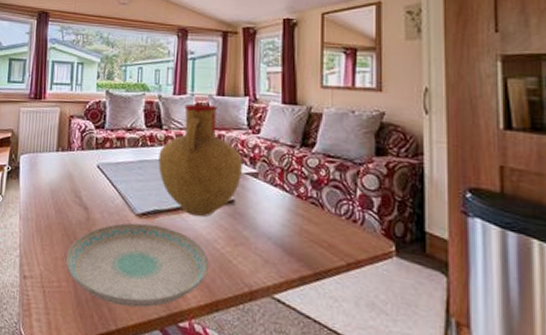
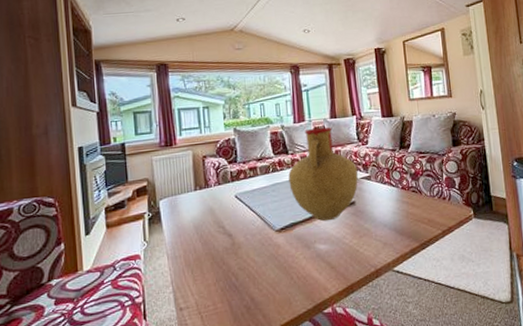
plate: present [65,223,209,308] -> none [217,235,342,310]

